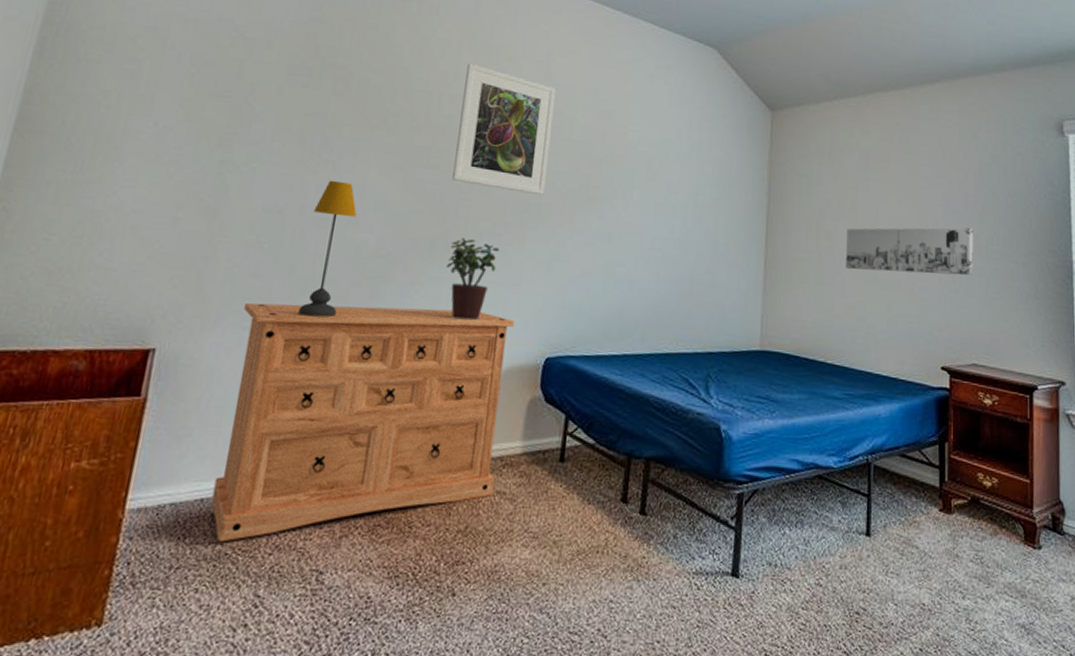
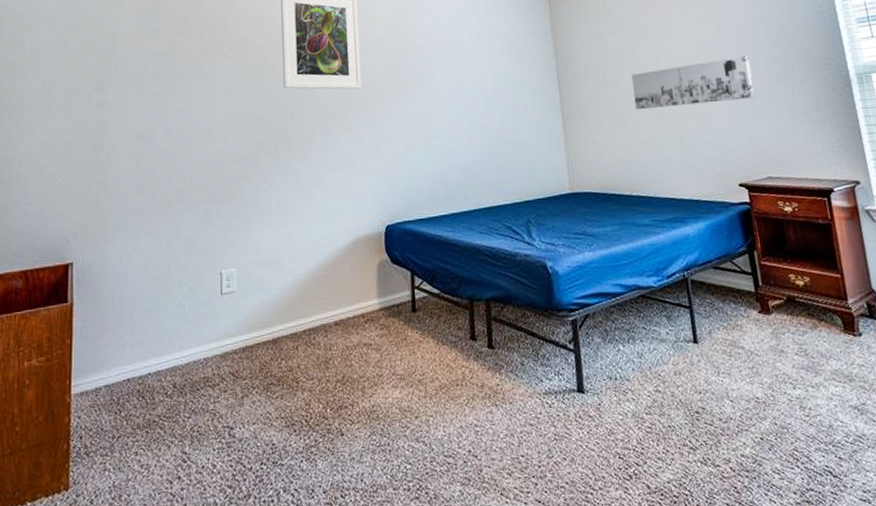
dresser: present [211,303,515,543] -> none [135,195,361,413]
table lamp: present [297,180,357,318] -> none [176,104,211,219]
potted plant: present [447,237,500,321] -> none [291,135,333,204]

